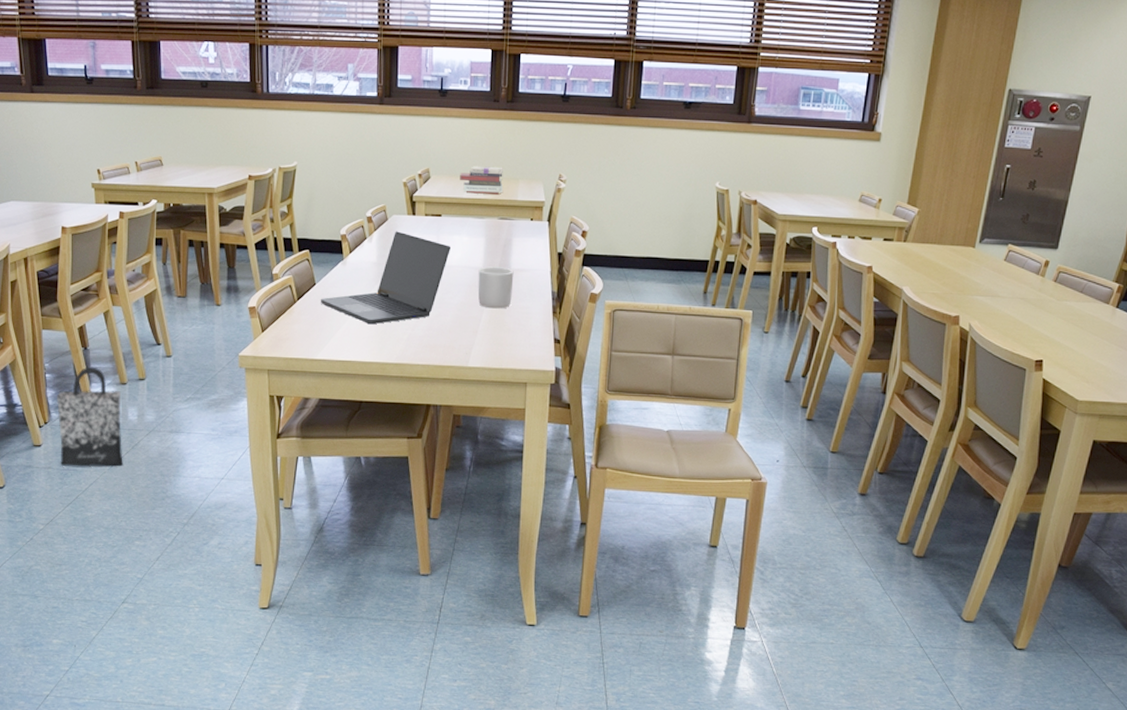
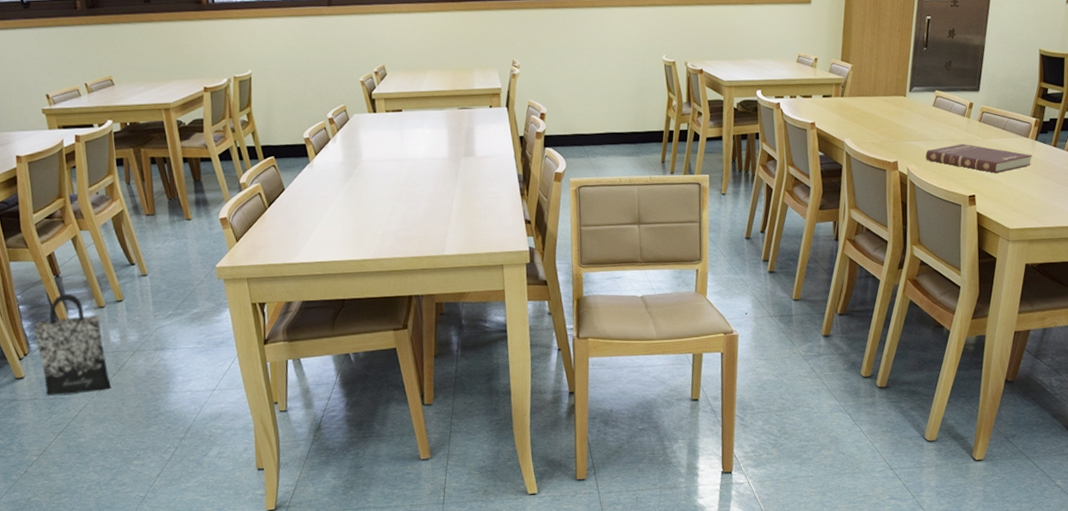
laptop: present [320,231,450,325] -> none [291,130,415,224]
books: present [460,166,504,195] -> none [415,58,460,87]
mug: present [478,266,514,309] -> none [444,155,480,197]
book: none [991,303,1111,339] -> present [926,143,1032,173]

